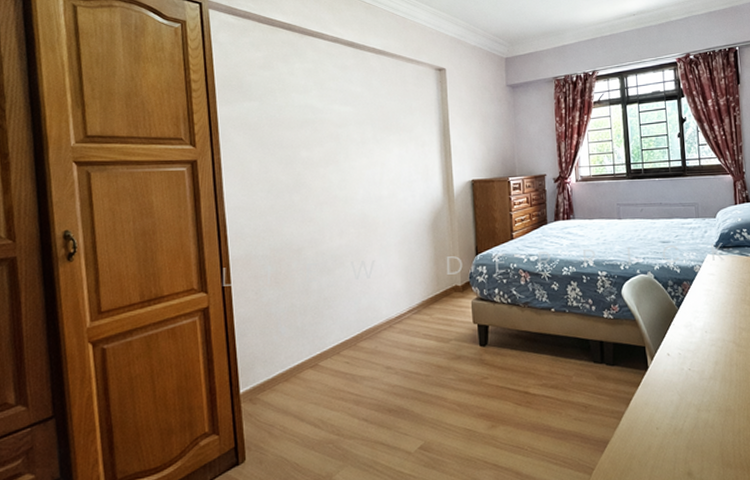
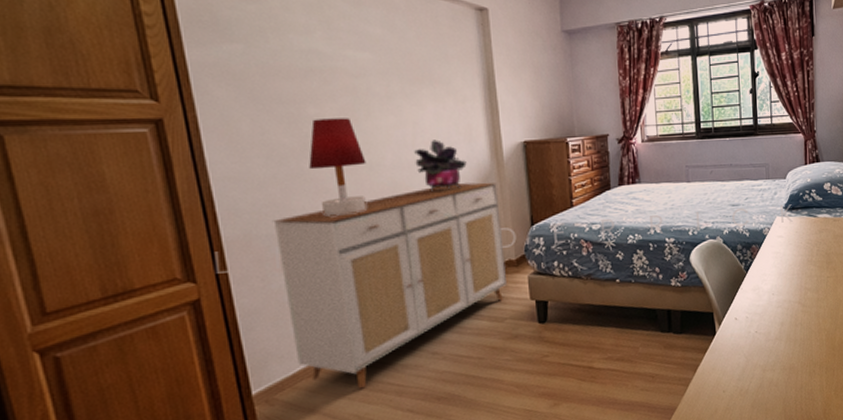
sideboard: none [268,215,454,396] -> present [273,182,508,389]
table lamp: none [299,159,343,241] -> present [309,118,367,217]
potted plant: none [381,178,423,222] -> present [414,140,467,191]

